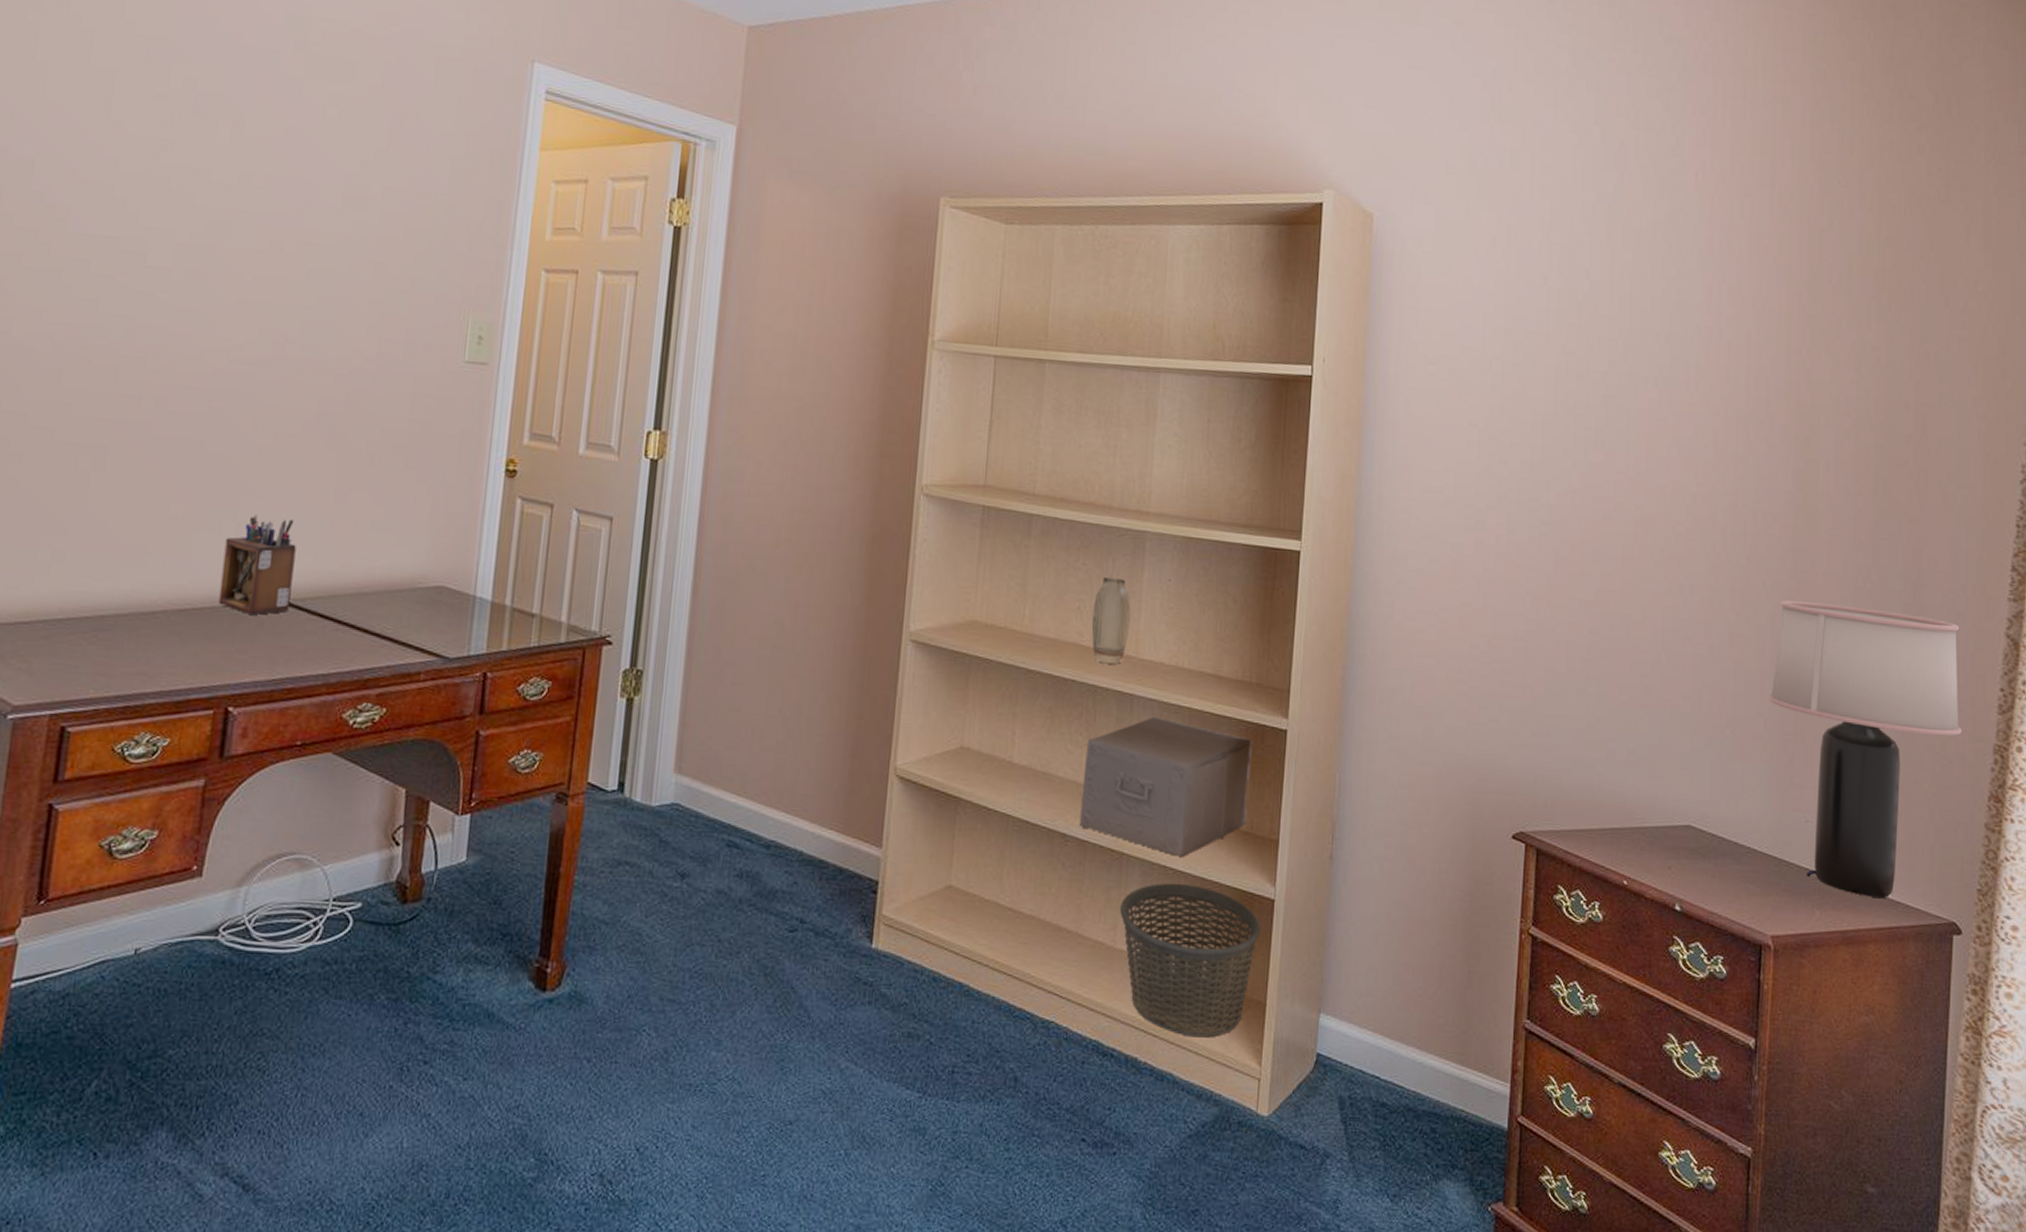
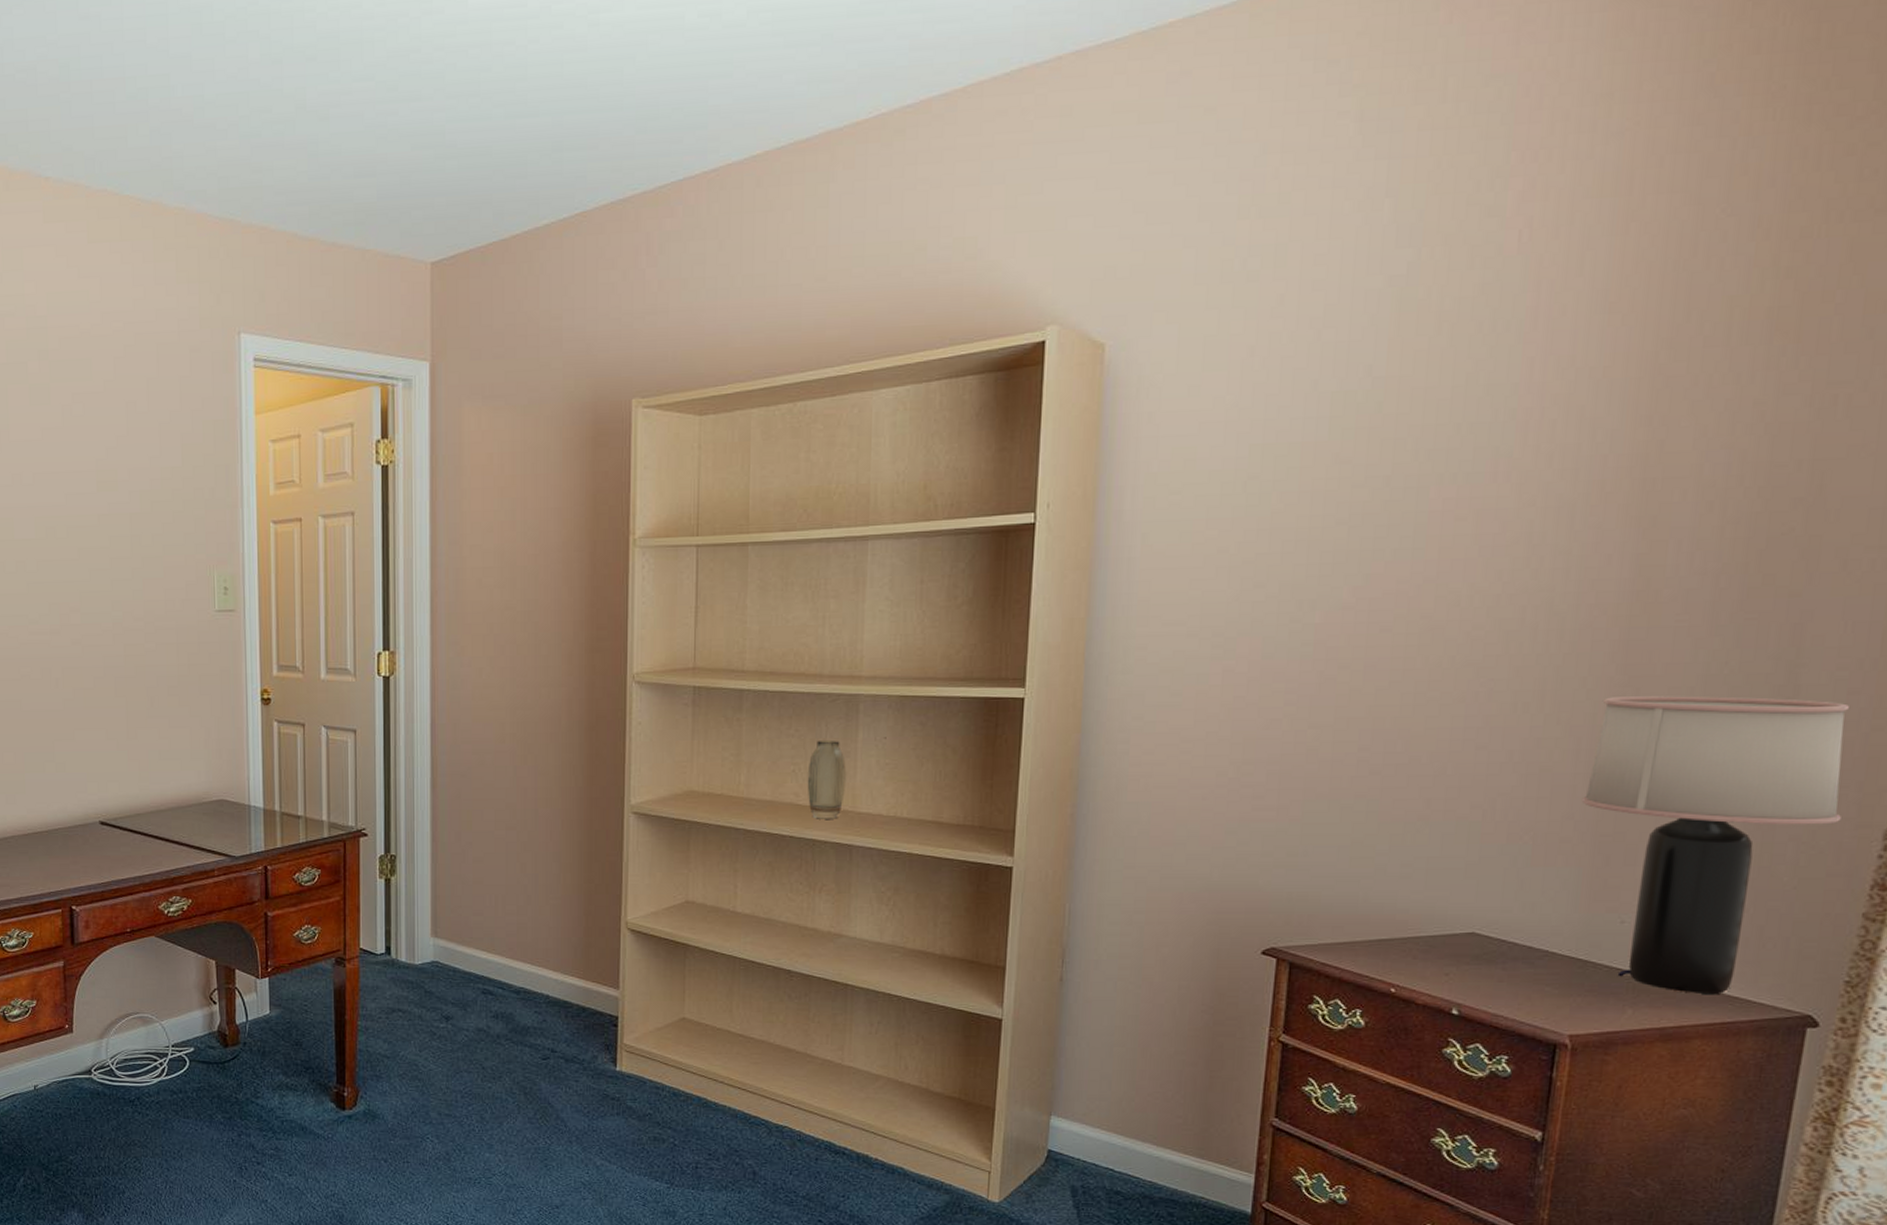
desk organizer: present [218,515,296,616] -> none [49,755,106,835]
decorative box: present [1080,716,1252,856] -> none [804,863,976,985]
basket: present [1120,883,1261,1038] -> none [846,1008,988,1138]

